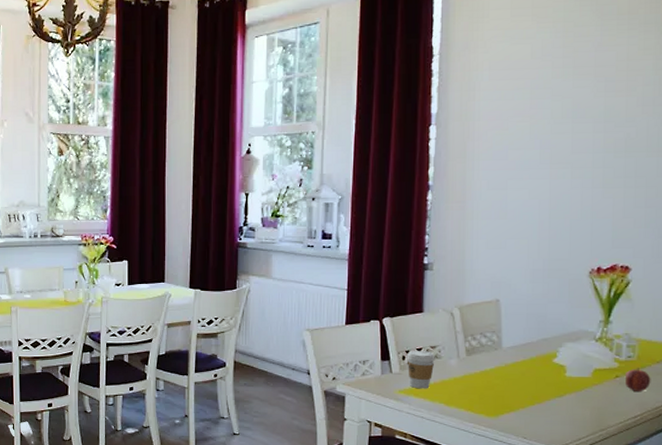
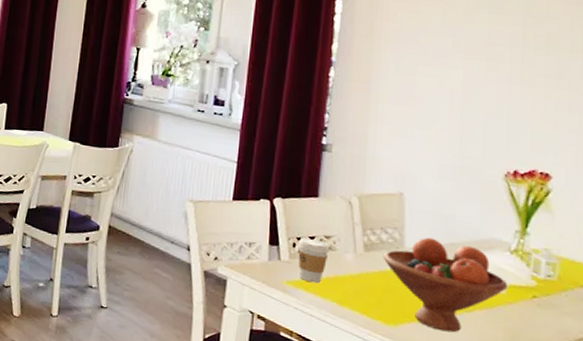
fruit bowl: none [483,336,594,416] -> present [383,237,508,333]
apple: present [624,368,651,392] -> none [543,290,574,319]

